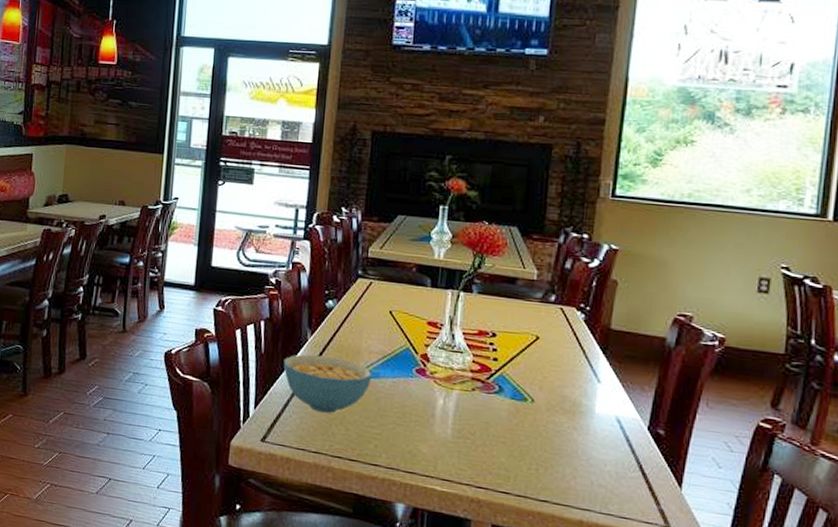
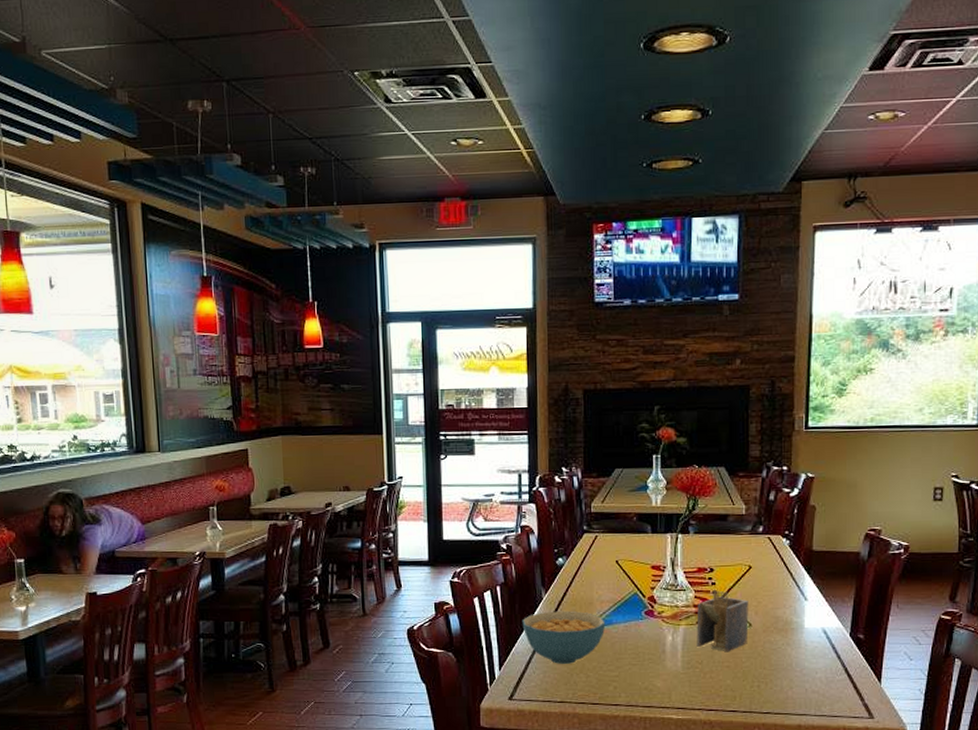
napkin holder: none [470,355,533,427] -> present [696,589,749,652]

